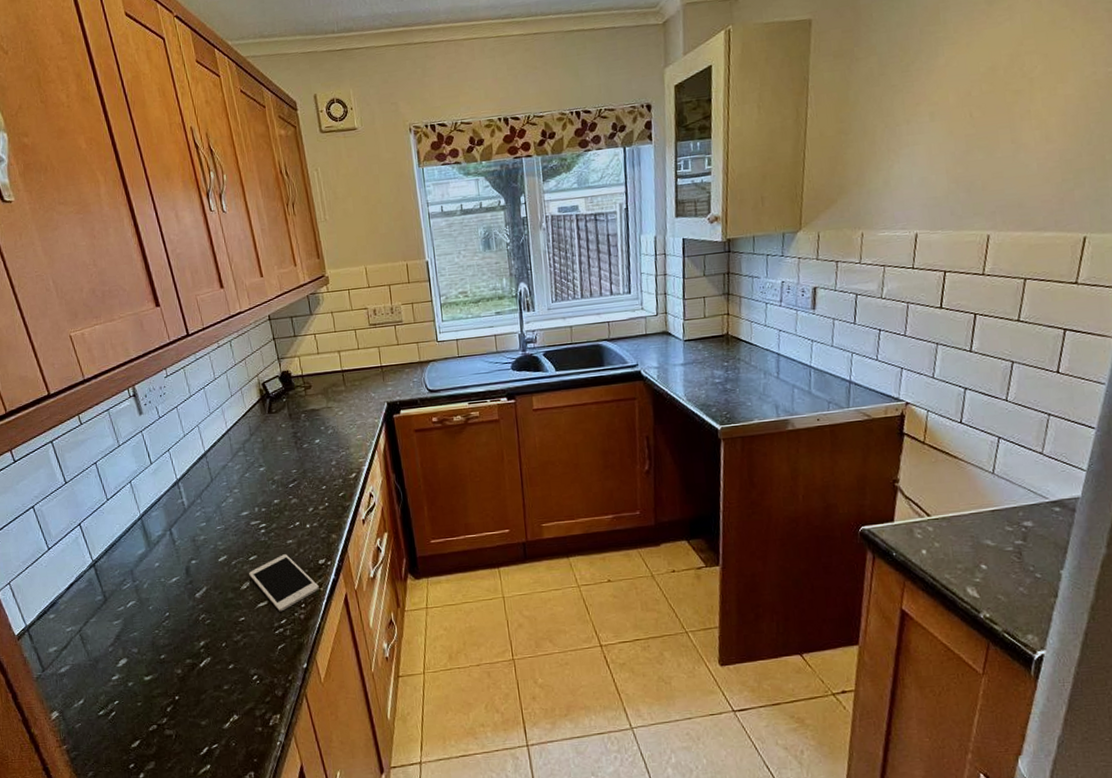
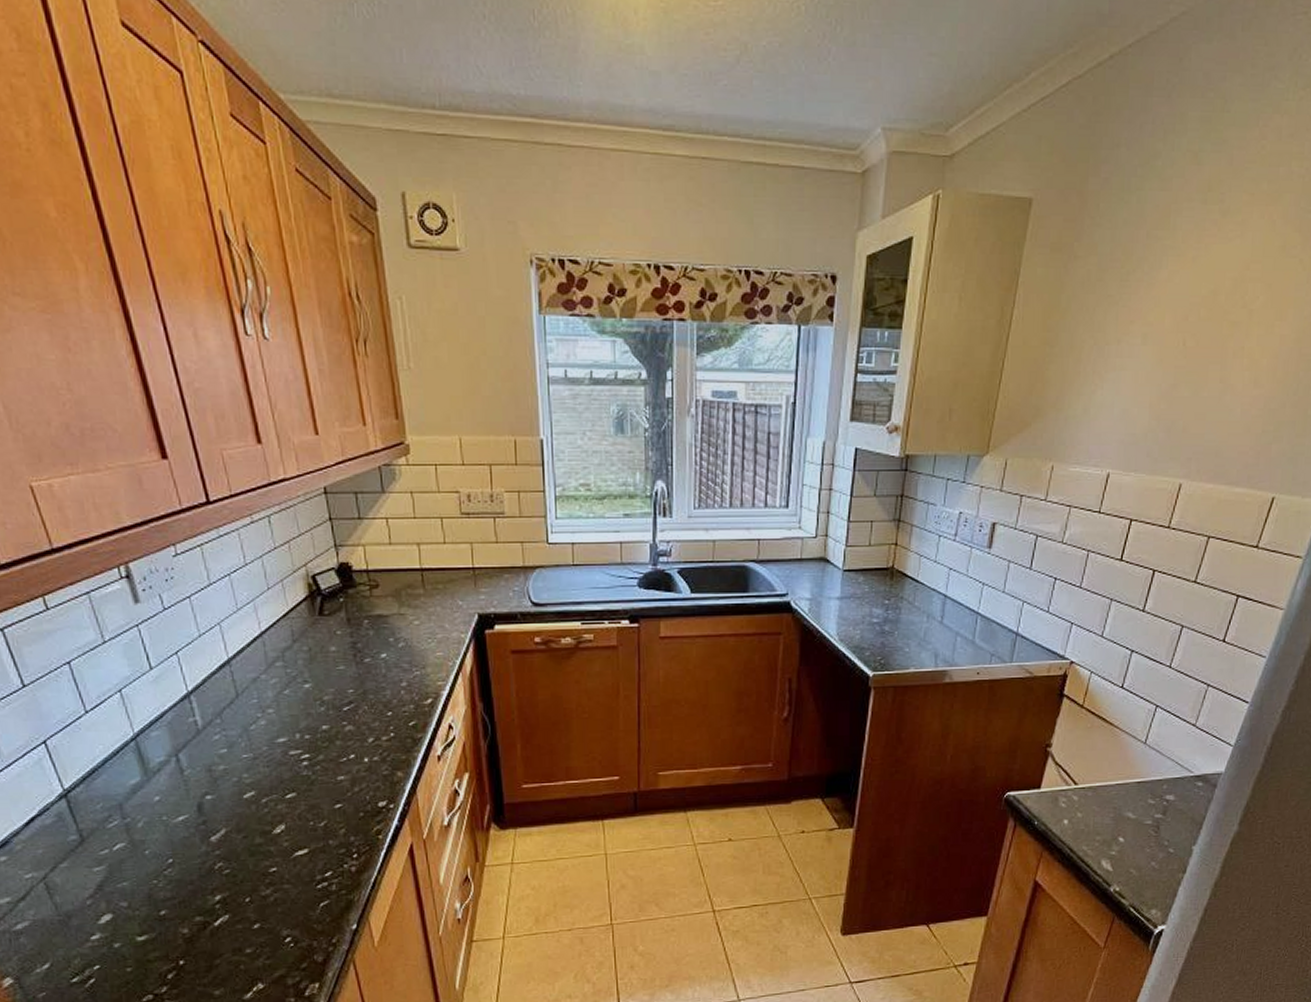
cell phone: present [249,554,319,612] -> none [285,793,377,862]

